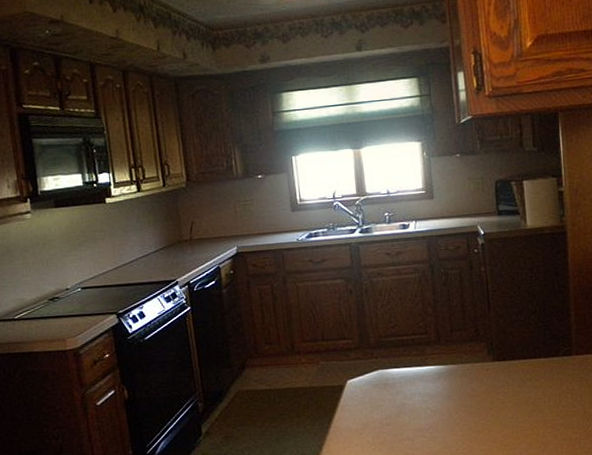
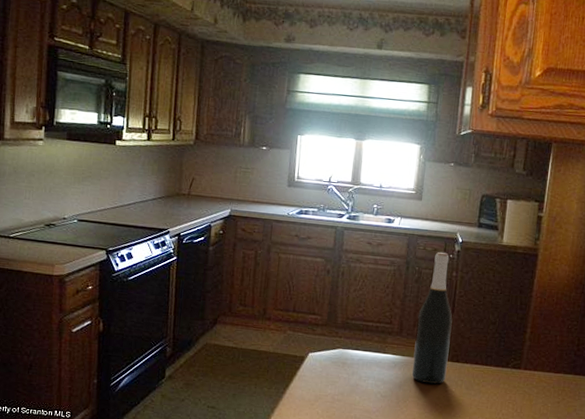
wine bottle: none [453,248,495,389] -> present [411,251,453,384]

